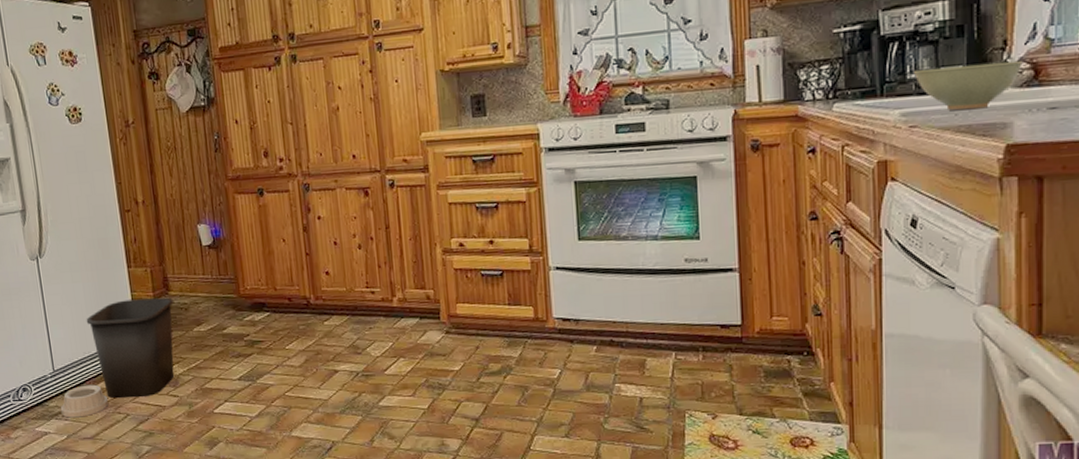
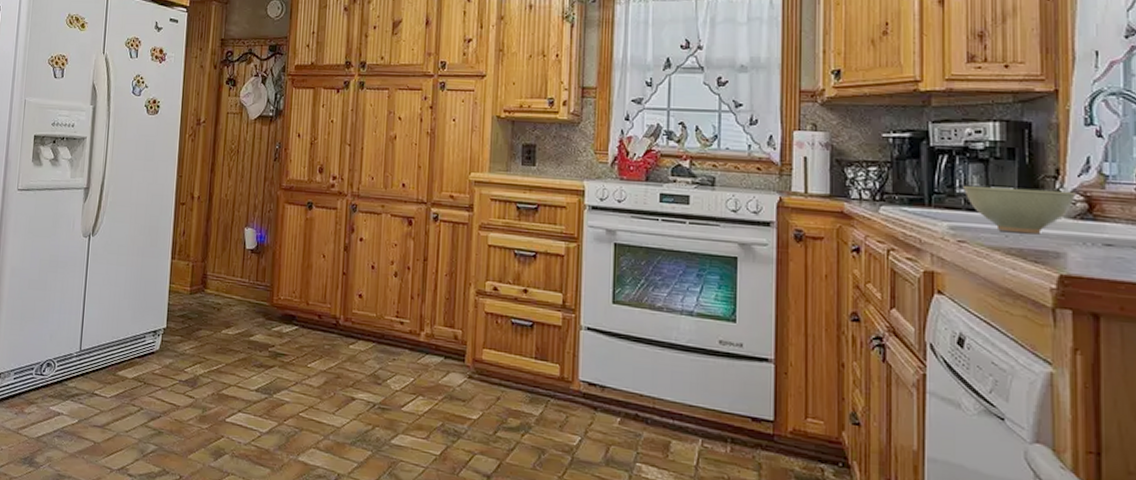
pet bowl: present [60,384,108,418] -> none [77,370,125,404]
waste bin: present [86,297,174,398] -> none [121,290,208,393]

